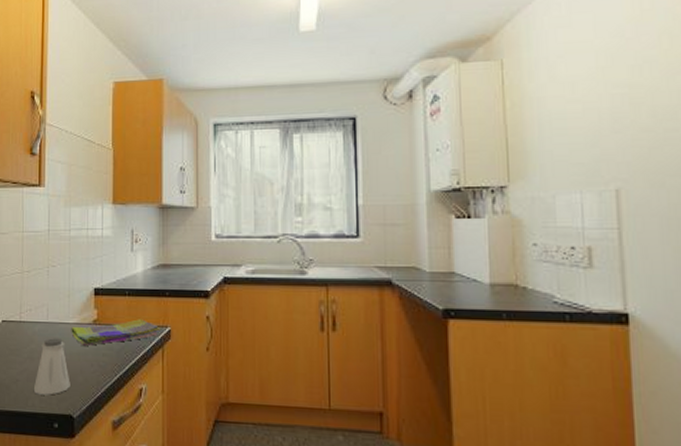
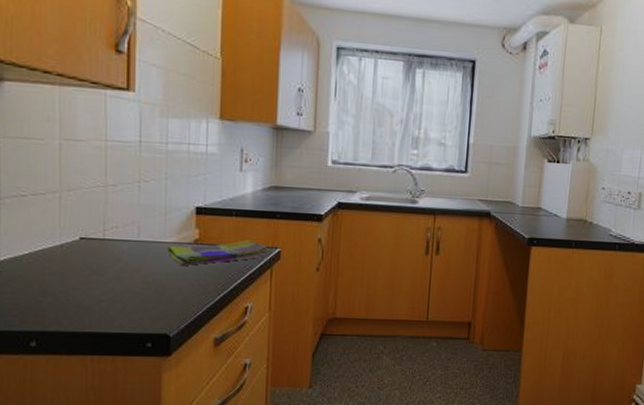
saltshaker: present [33,338,71,395] -> none [121,257,167,316]

